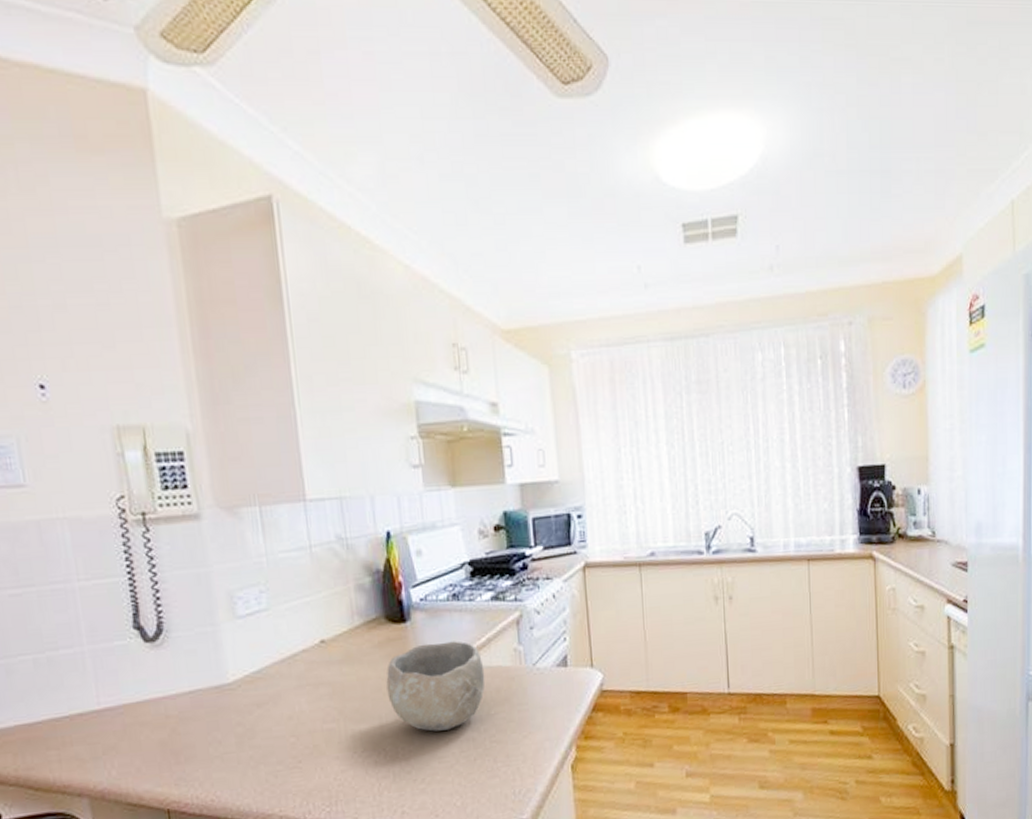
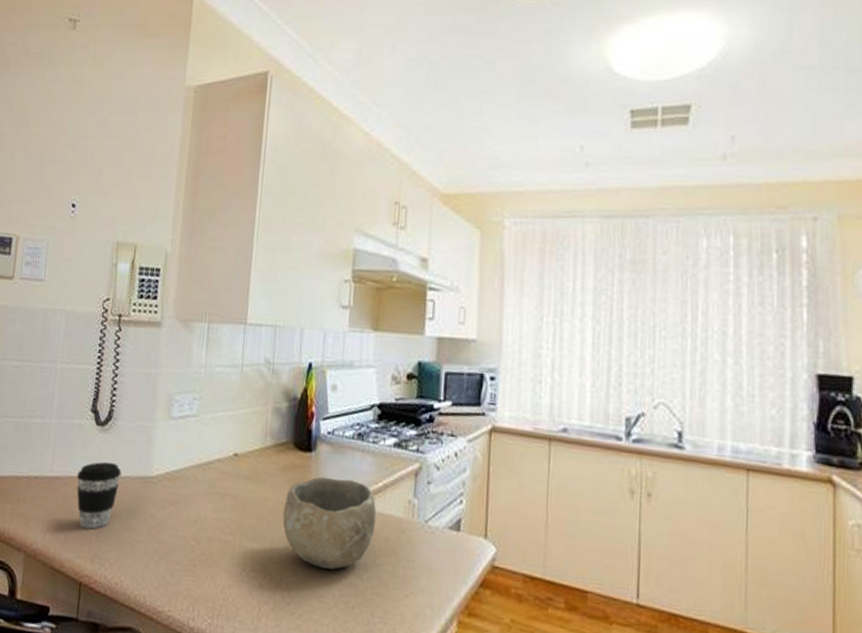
coffee cup: none [134,678,190,755] -> present [77,462,122,529]

